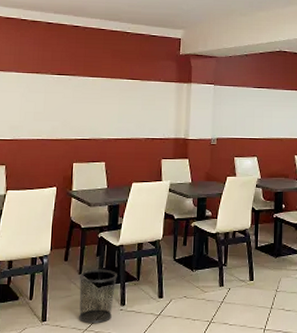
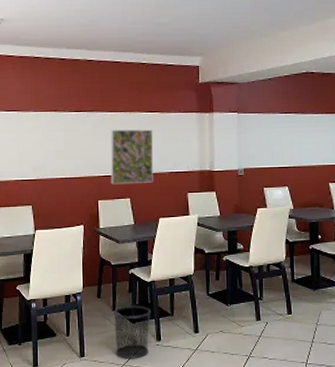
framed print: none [87,94,133,148] -> present [110,129,154,185]

